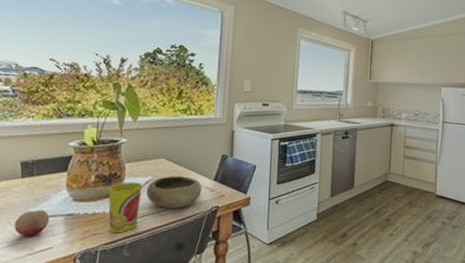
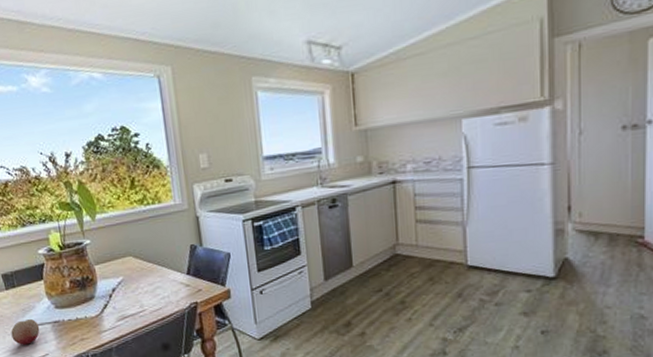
cup: present [108,182,143,233] -> none [84,284,119,337]
bowl: present [146,176,203,208] -> none [120,273,177,309]

